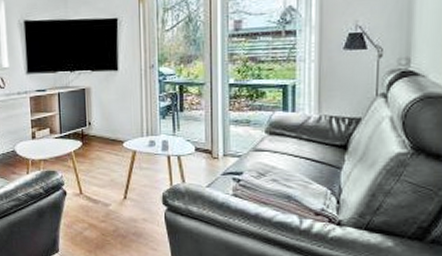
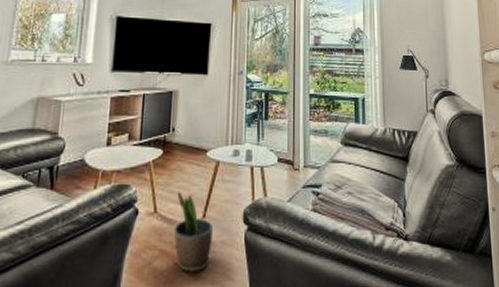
potted plant: none [98,176,134,242] -> present [173,191,213,273]

